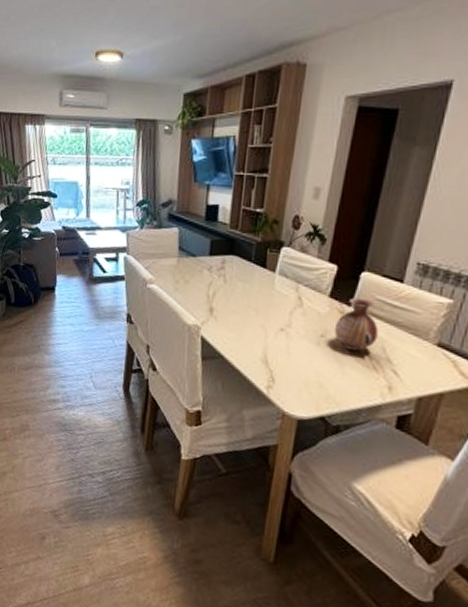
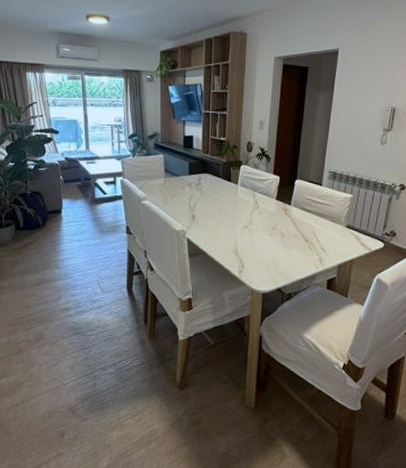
vase: present [334,297,379,351] -> none [281,198,310,237]

